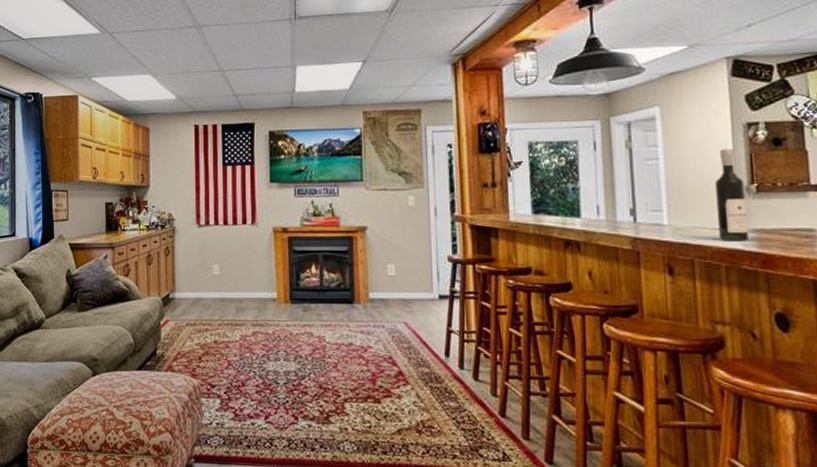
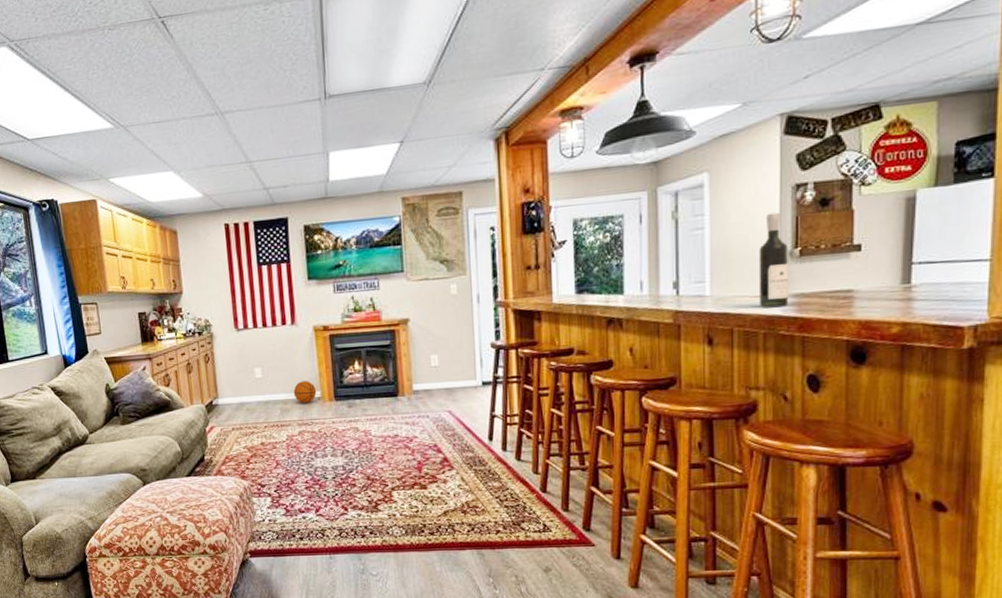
basketball: none [249,281,273,304] -> present [293,381,317,404]

